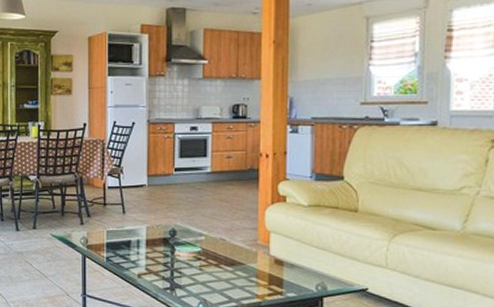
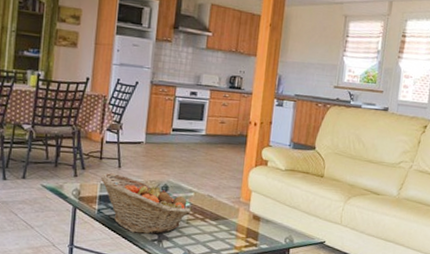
fruit basket: none [105,219,202,282] -> present [100,173,190,234]

